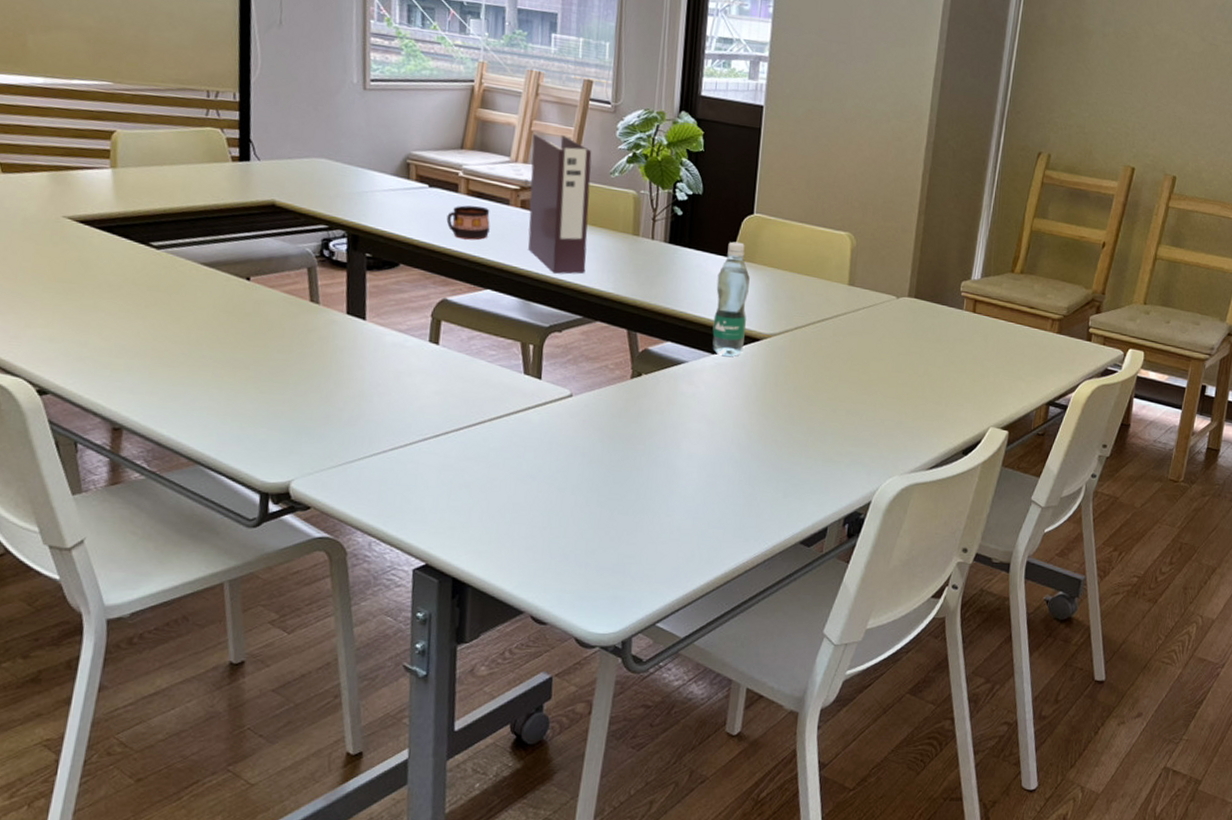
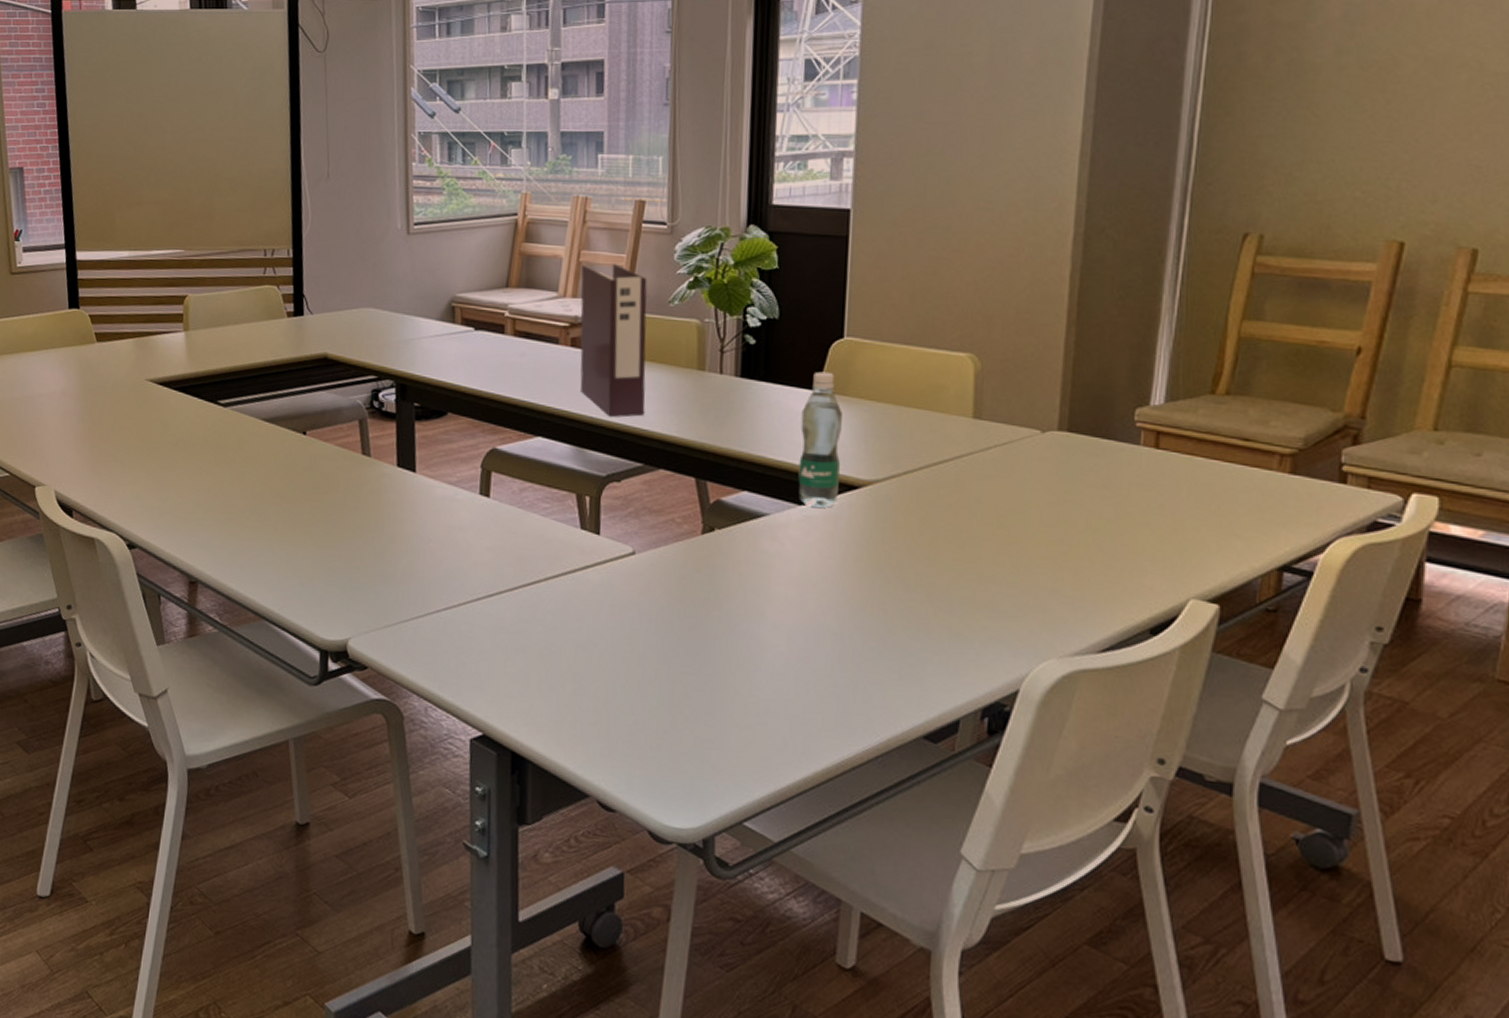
cup: present [446,205,490,241] -> none [493,347,539,384]

